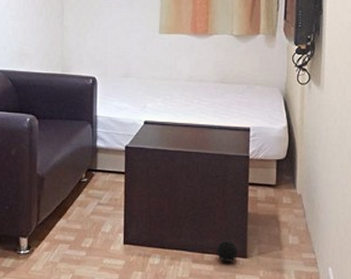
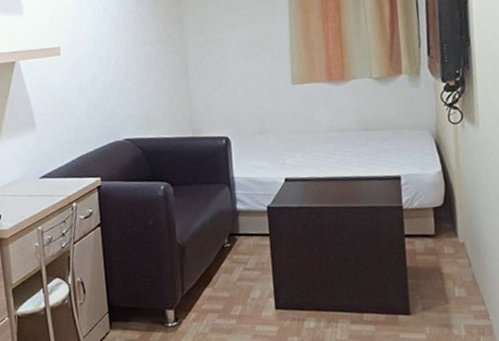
decorative ball: present [216,240,237,262] -> none [375,297,400,321]

